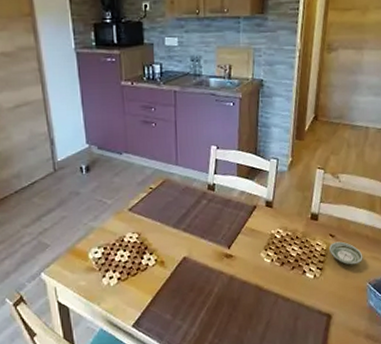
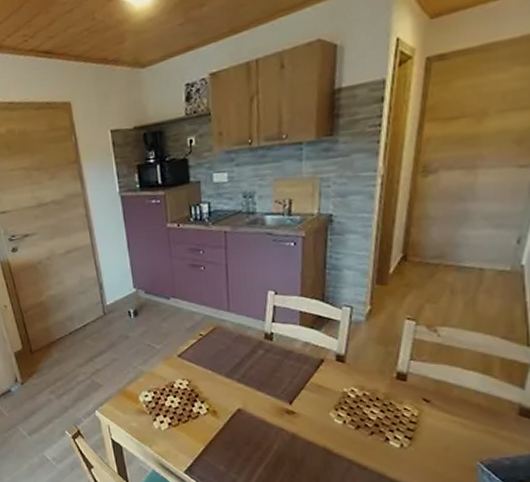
saucer: present [329,241,363,265] -> none [423,408,472,438]

